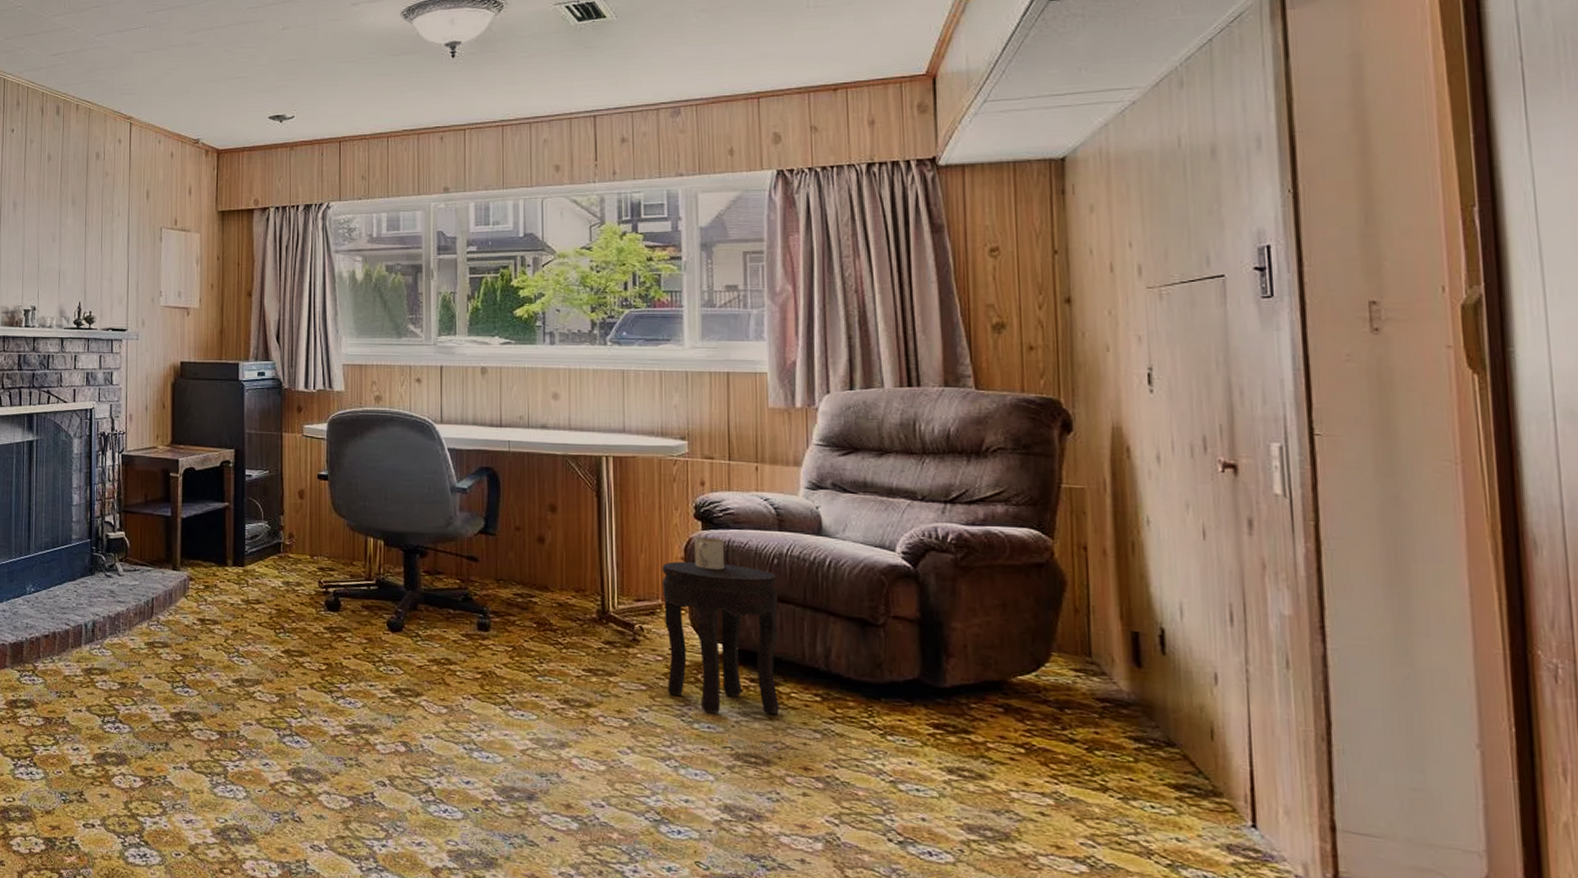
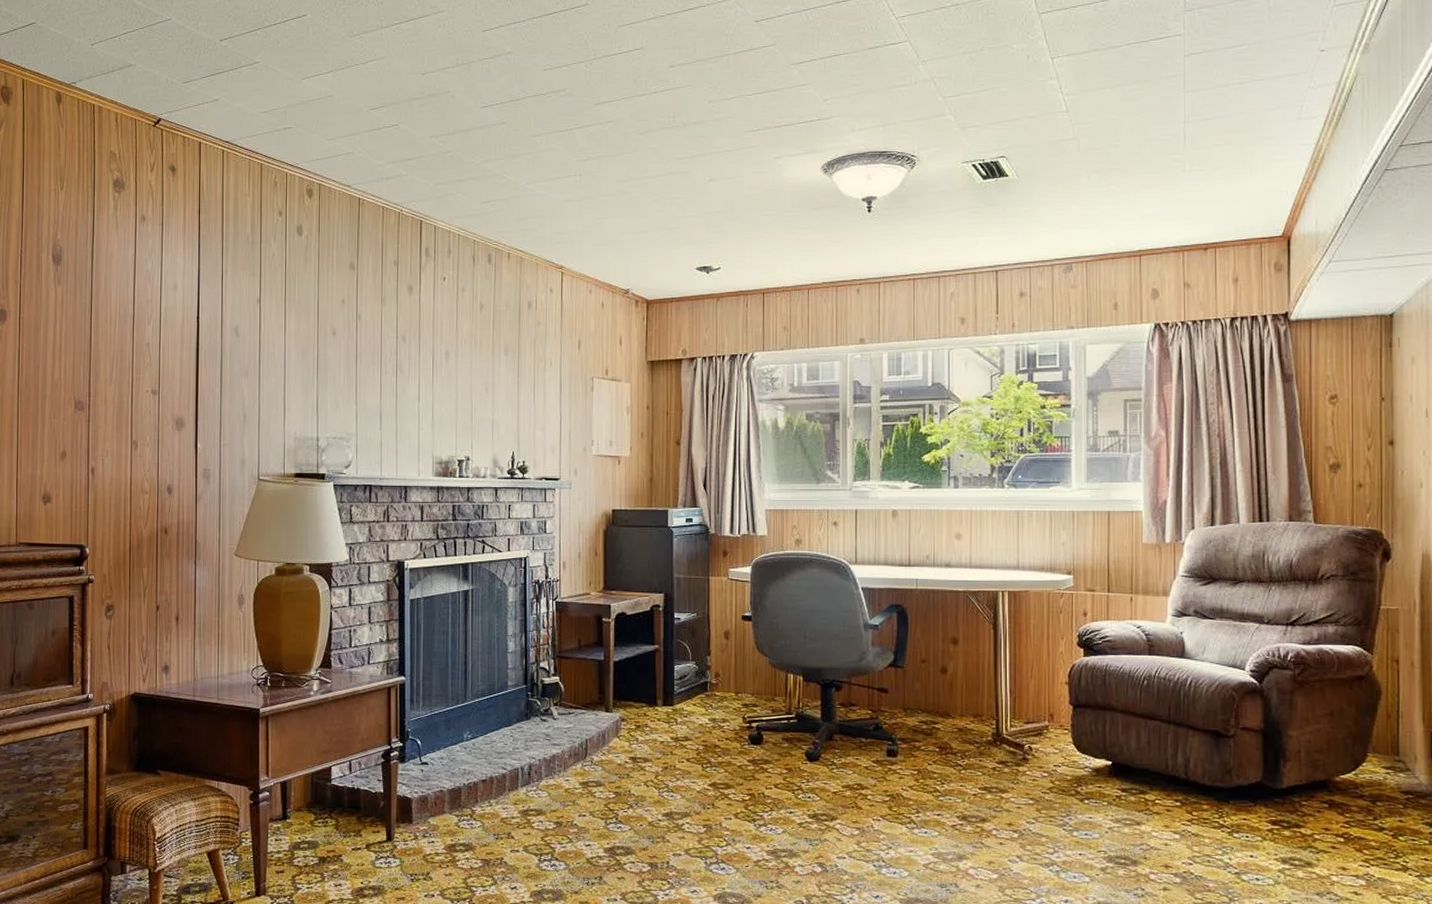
side table: present [662,561,779,716] -> none [1049,685,1147,822]
mug: present [694,537,725,570] -> none [1077,663,1103,692]

